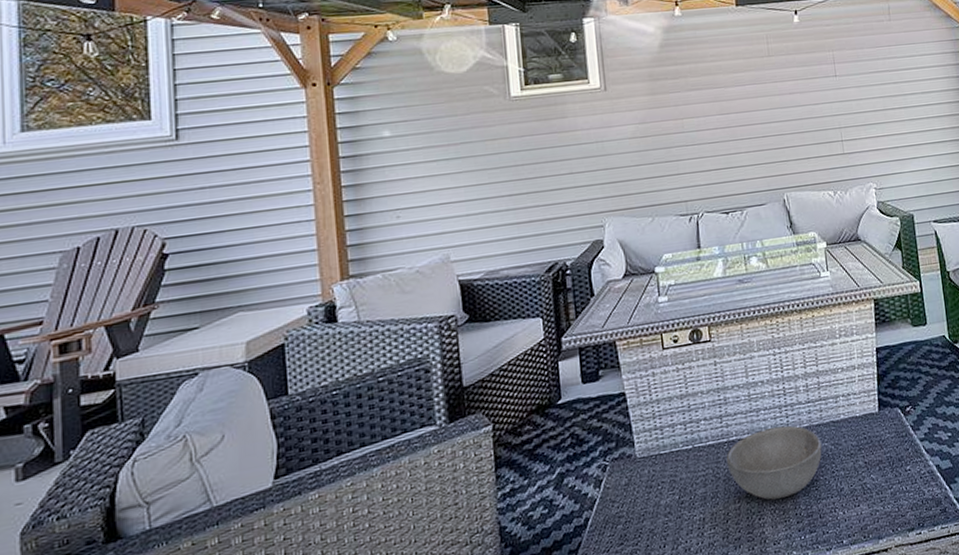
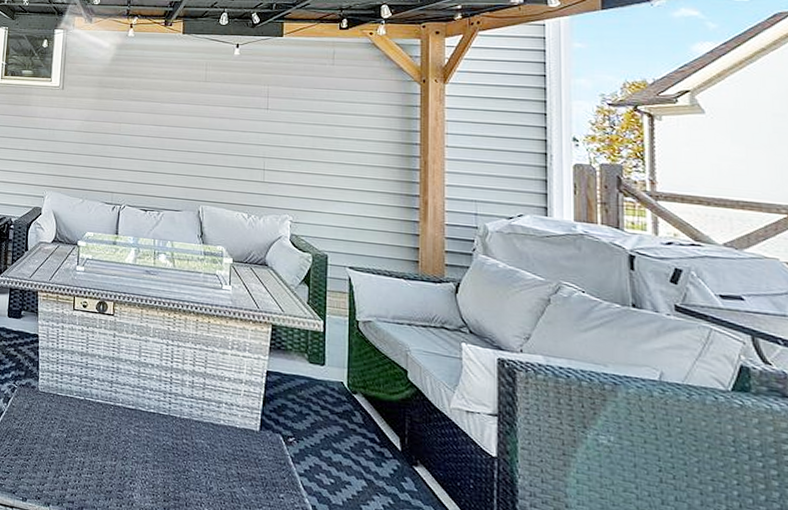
bowl: present [726,425,822,500] -> none [110,406,198,475]

